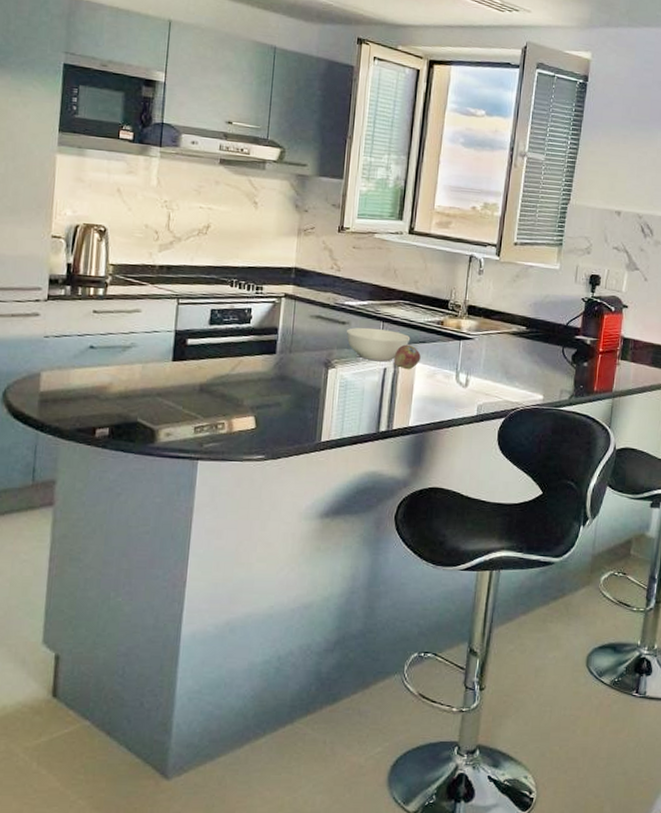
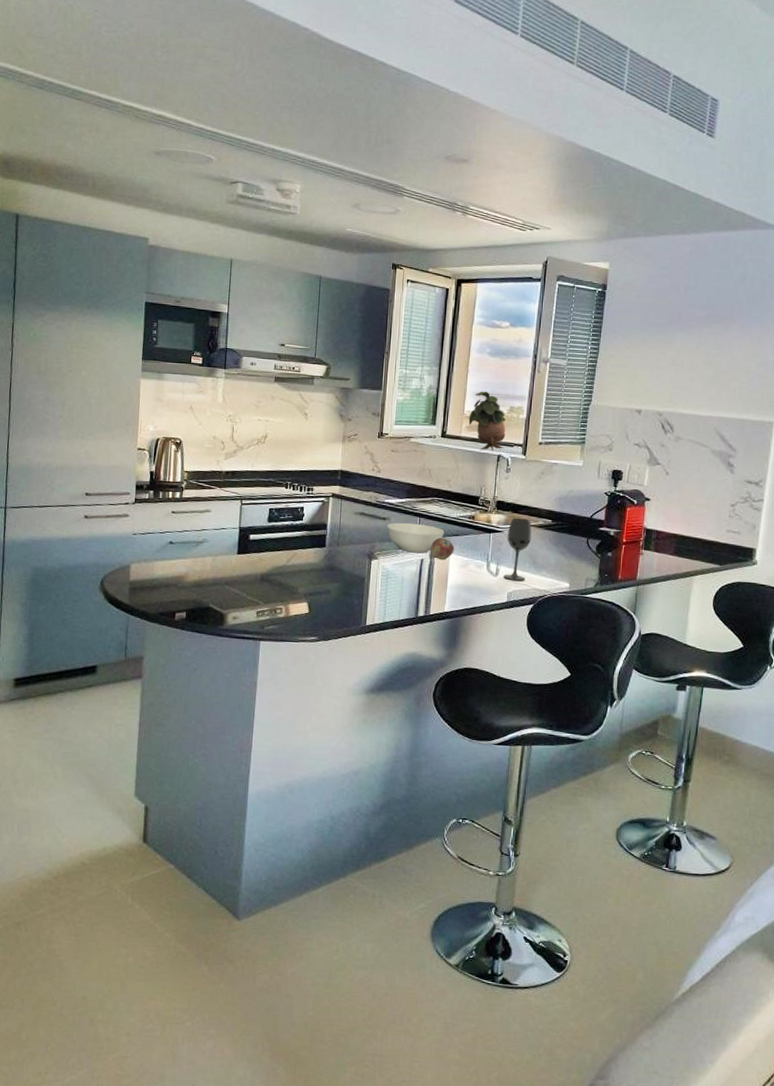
potted plant: none [439,184,479,251] -> present [468,391,506,451]
wine glass: none [474,324,505,393] -> present [504,518,532,582]

